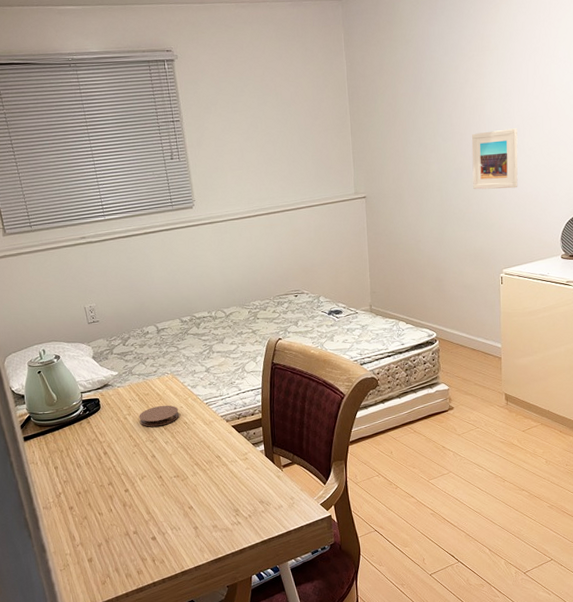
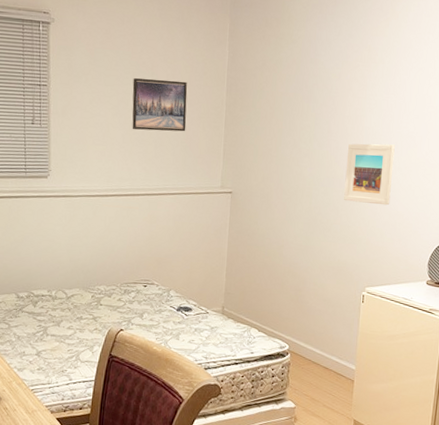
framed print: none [259,97,315,151] -> present [132,78,188,132]

